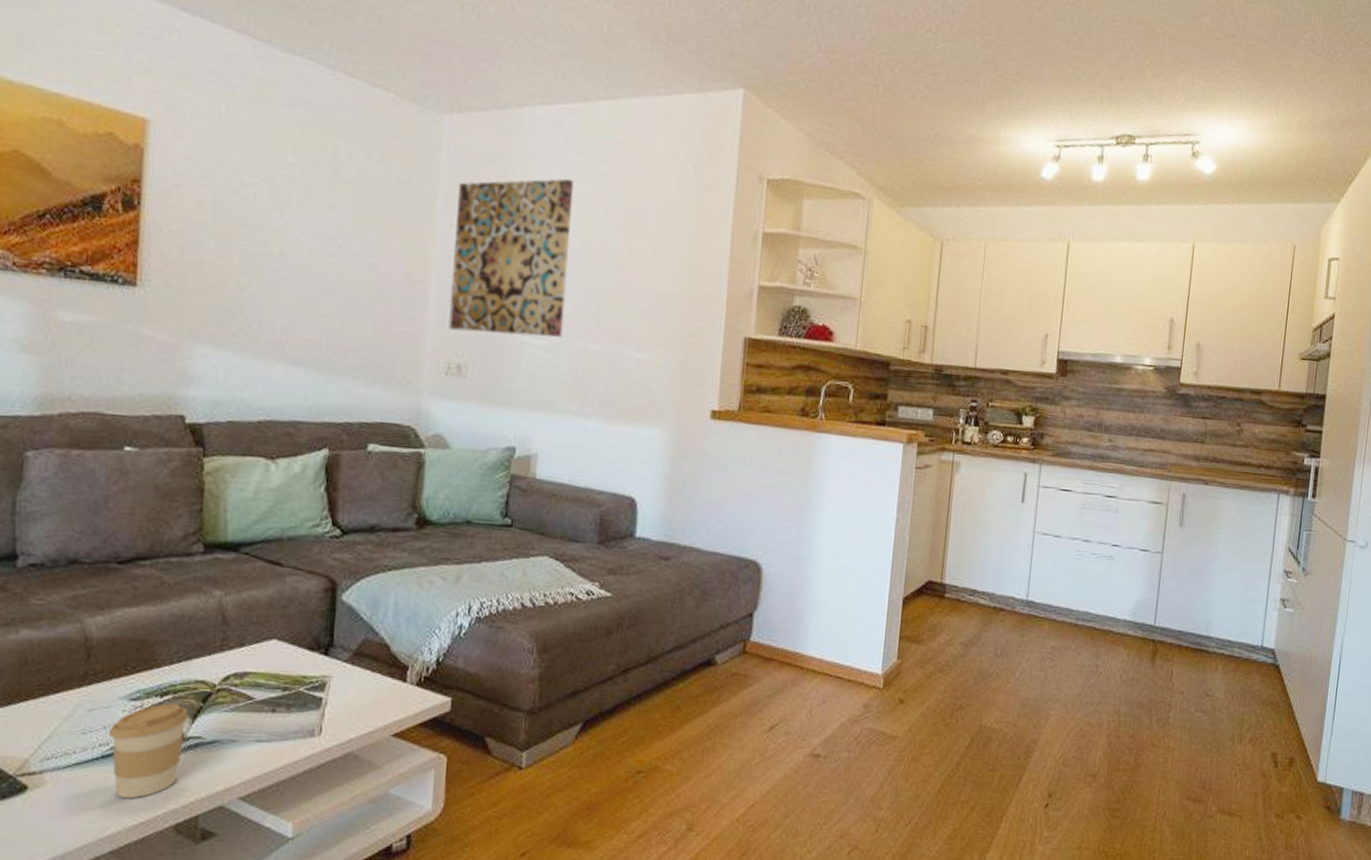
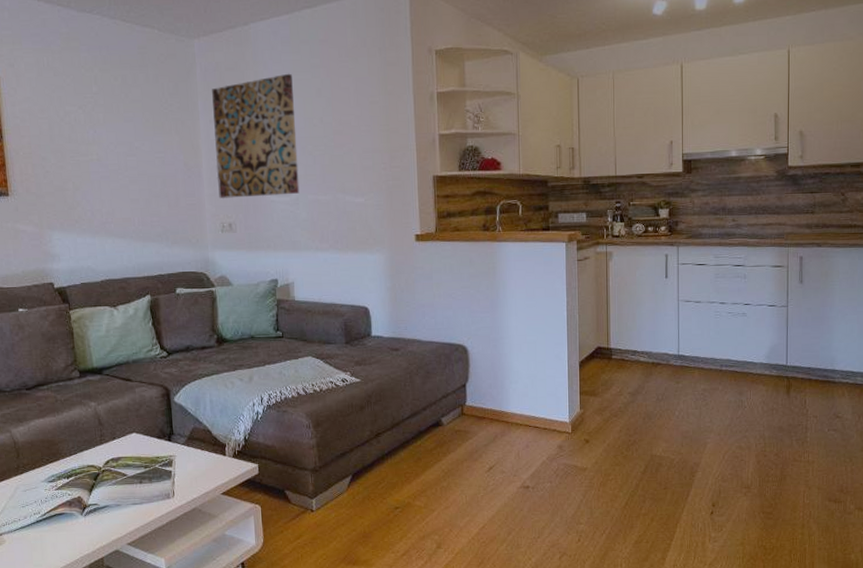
coffee cup: present [109,703,189,799] -> none [39,482,87,549]

